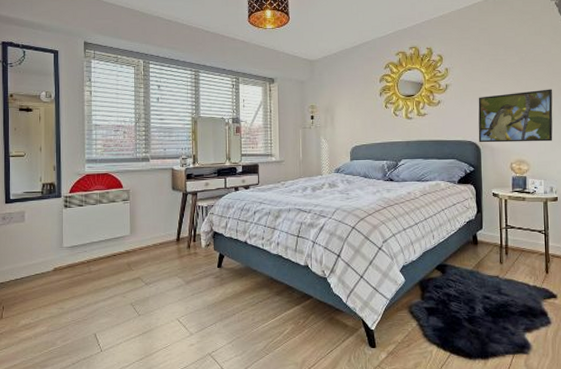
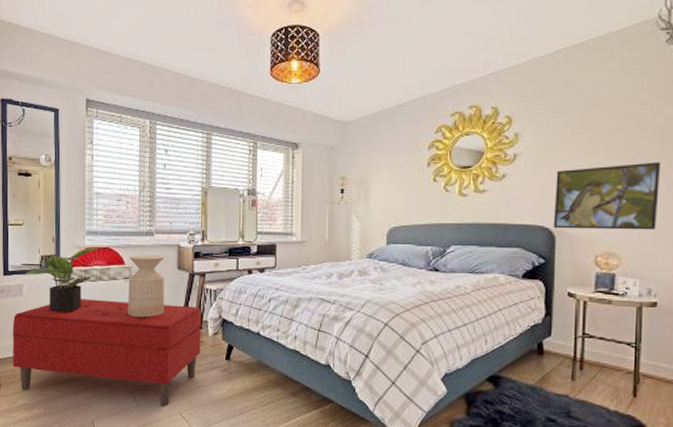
bench: none [14,221,196,315] -> present [12,299,202,407]
potted plant: none [26,173,101,235] -> present [24,247,102,313]
side table: none [126,178,161,235] -> present [127,254,165,318]

